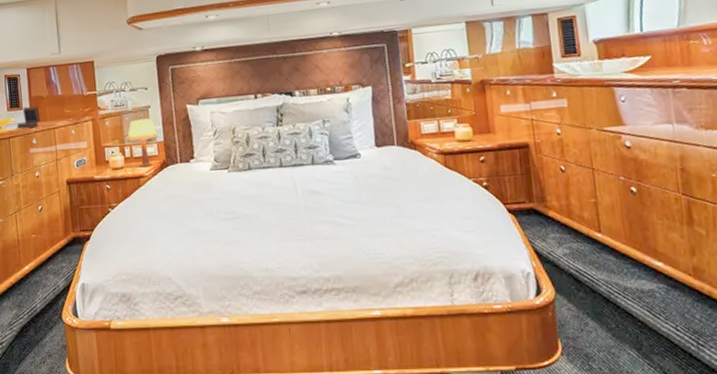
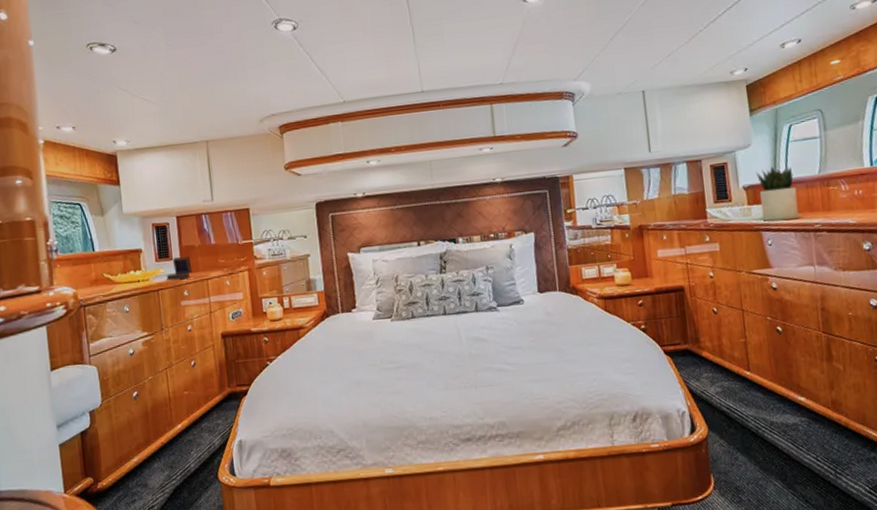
table lamp: present [126,118,159,168] -> none [285,267,320,319]
planter: none [608,19,661,77] -> present [756,166,804,221]

